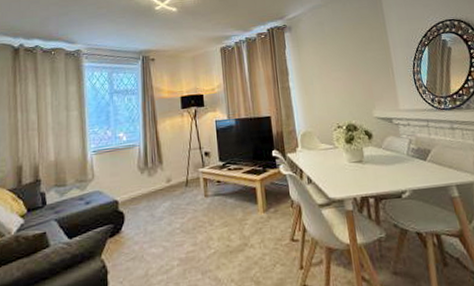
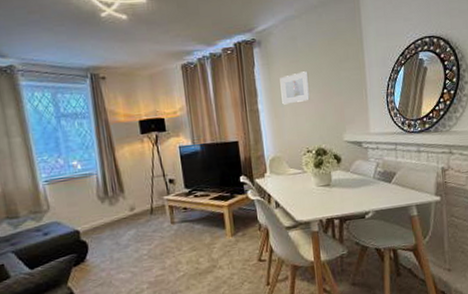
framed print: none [309,52,338,83] -> present [280,71,310,105]

